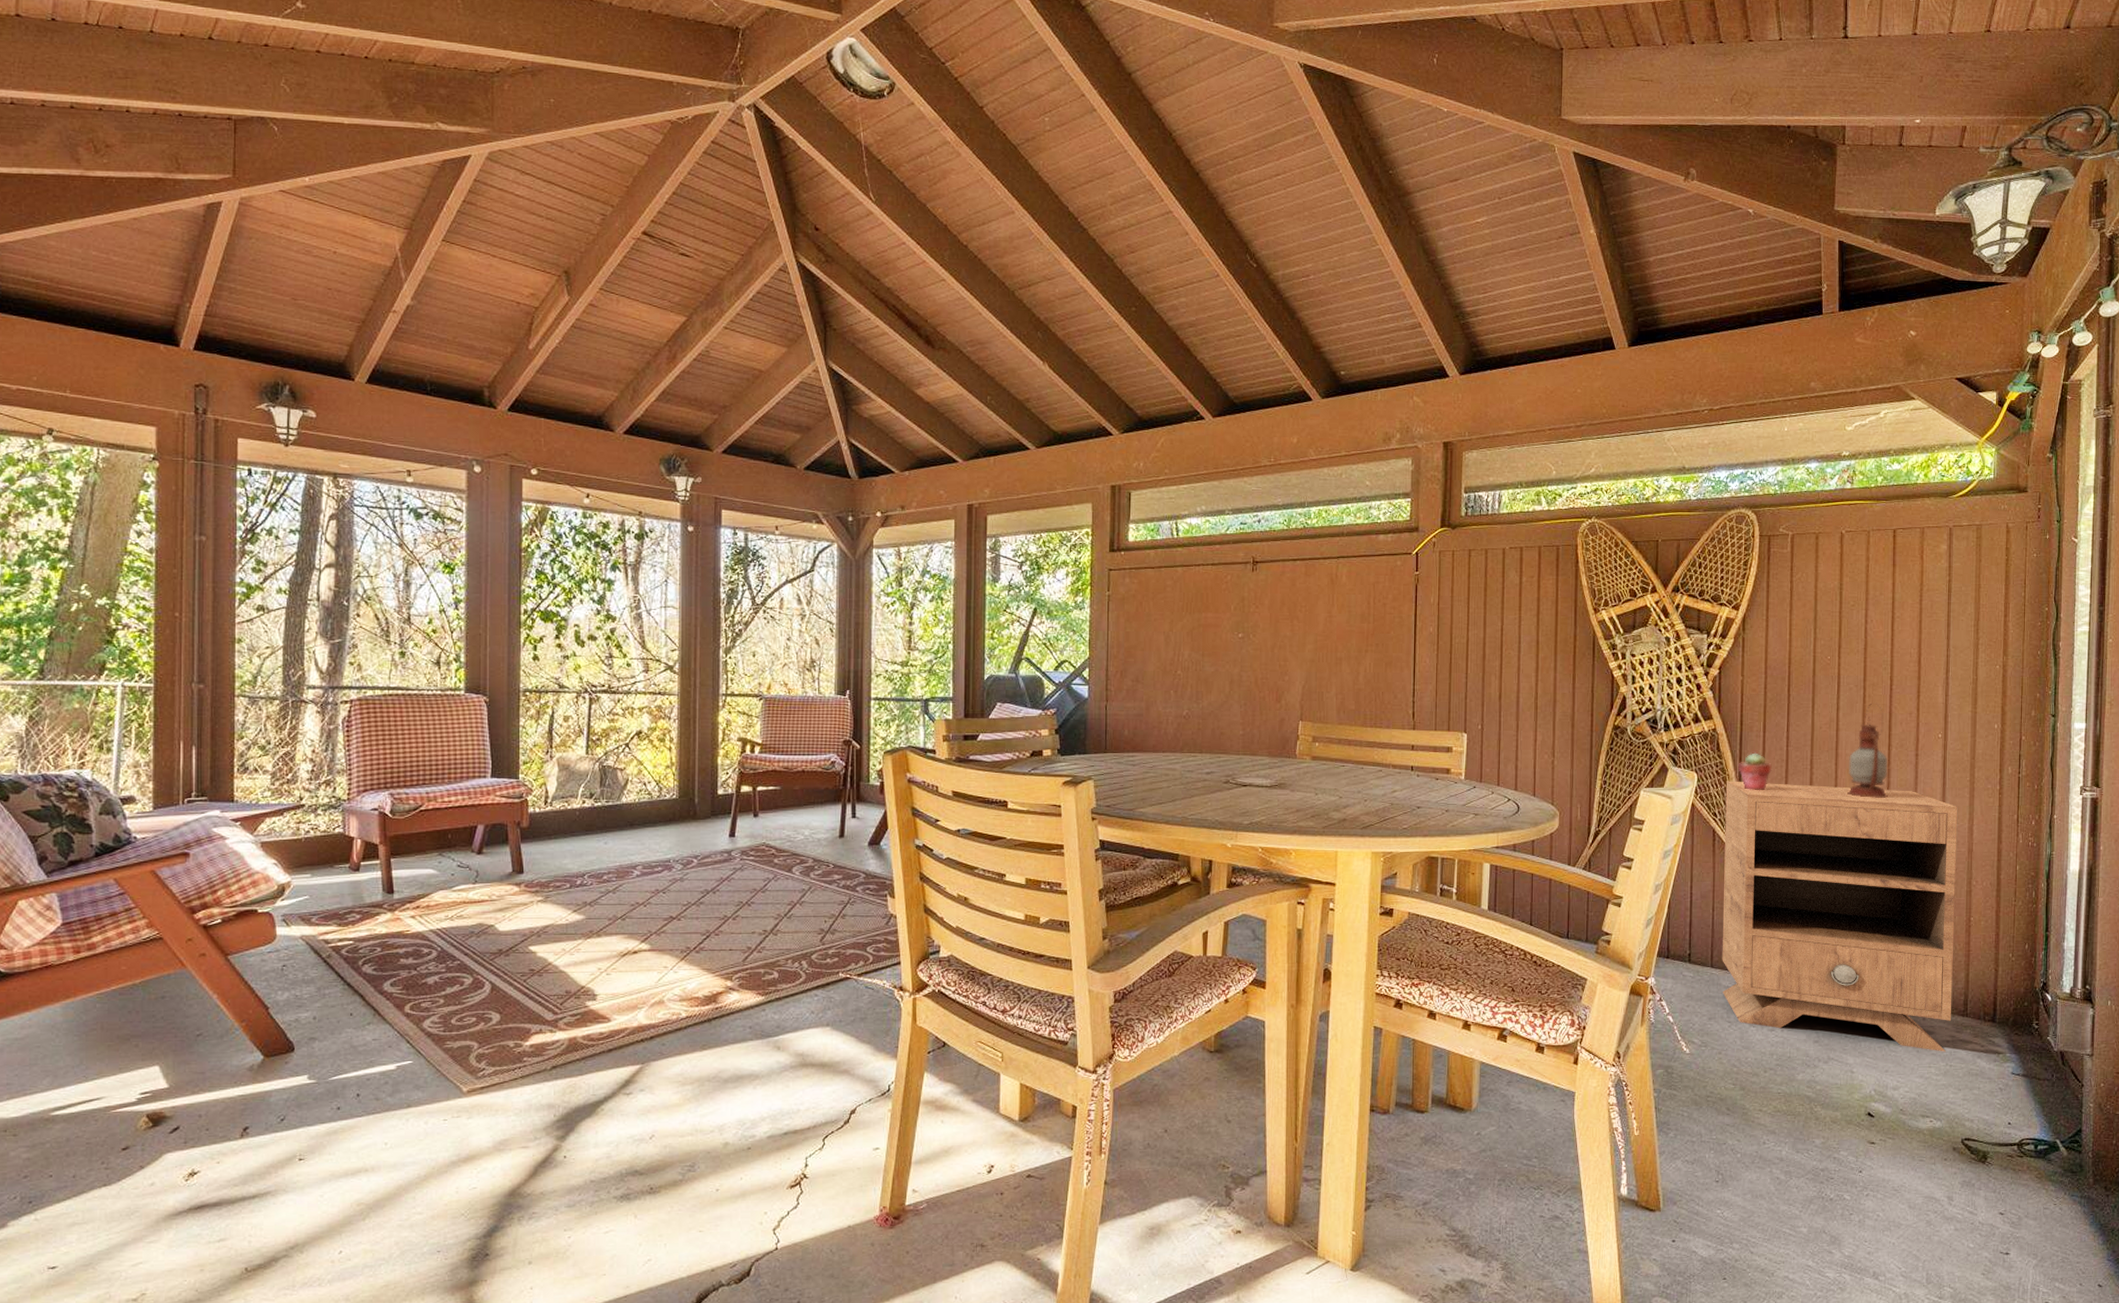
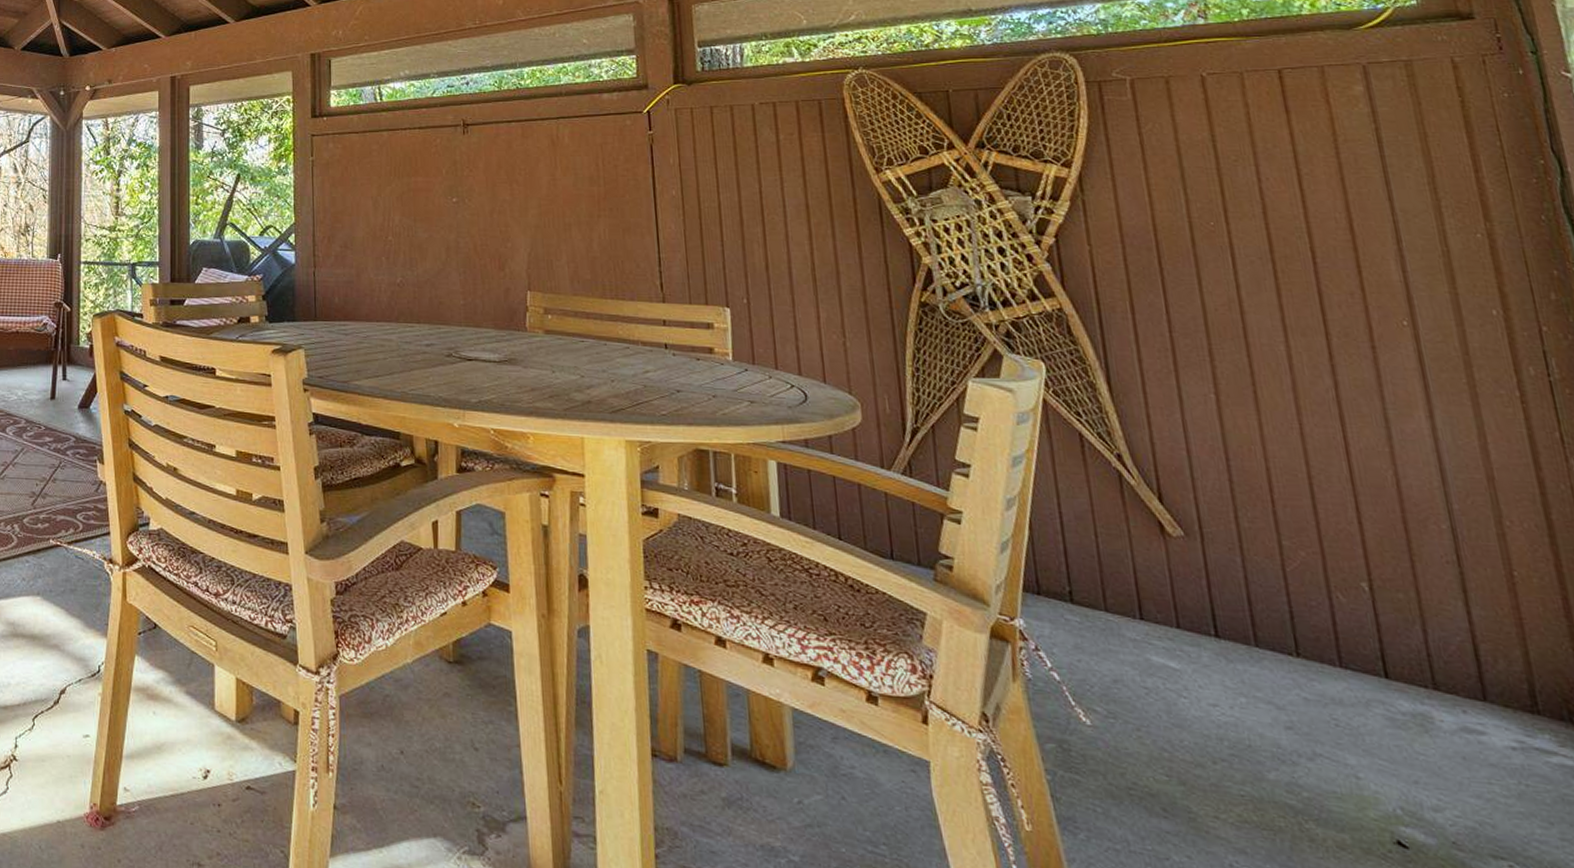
nightstand: present [1722,781,1958,1052] -> none [1087,372,1514,764]
potted succulent: present [1737,753,1772,790] -> none [1100,339,1153,386]
lantern: present [1847,703,1888,798] -> none [1267,279,1338,402]

